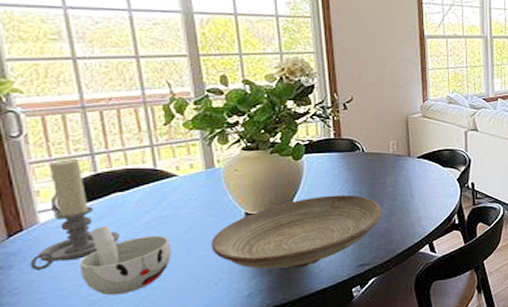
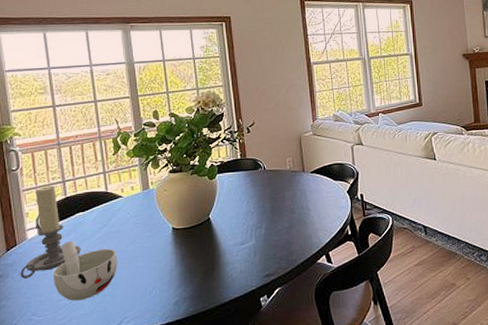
decorative bowl: present [211,195,383,269] -> none [147,209,283,279]

